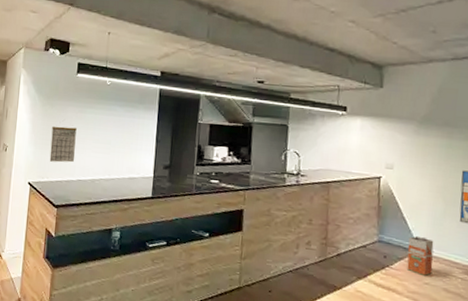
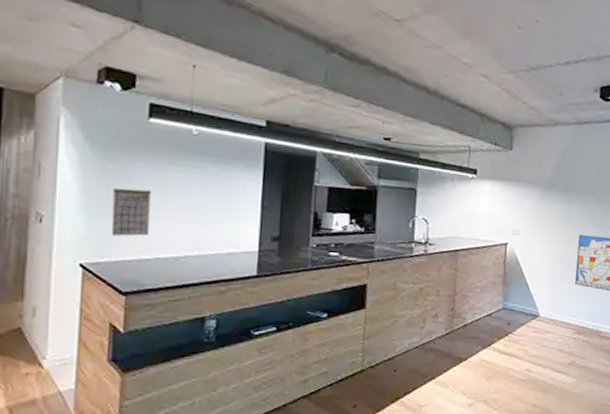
waste bin: present [406,235,434,277] -> none [527,300,552,340]

